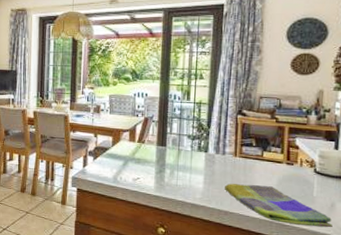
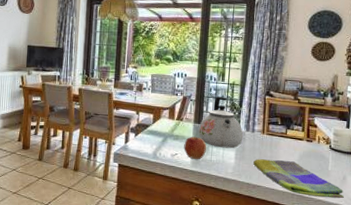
apple: none [146,159,171,184] -> present [184,136,206,159]
kettle: none [162,117,213,173] -> present [198,96,244,149]

